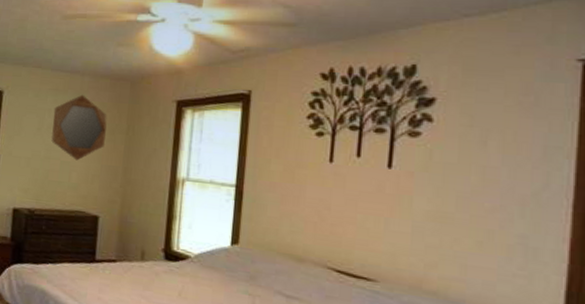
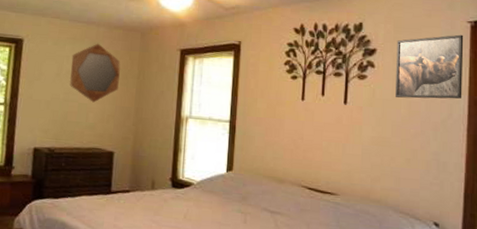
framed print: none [463,77,571,165] -> present [396,34,464,99]

